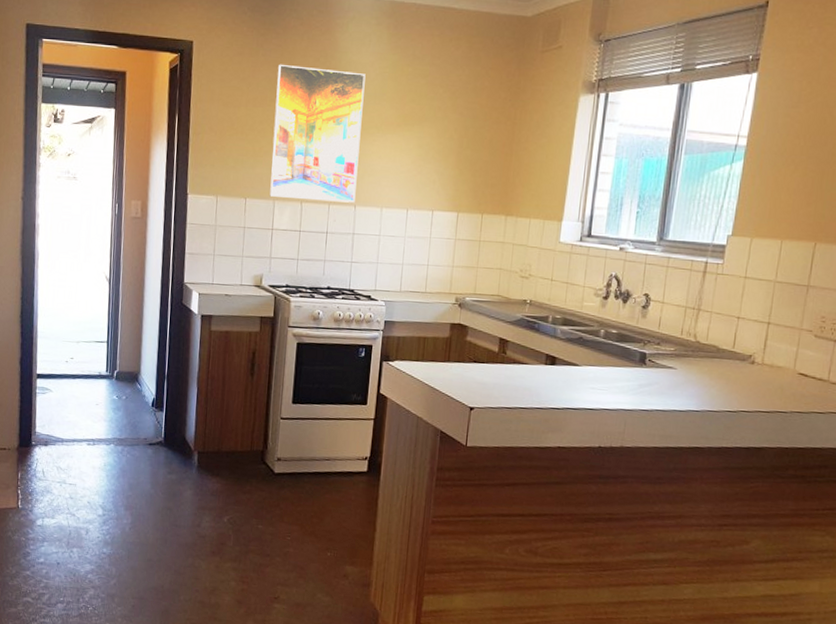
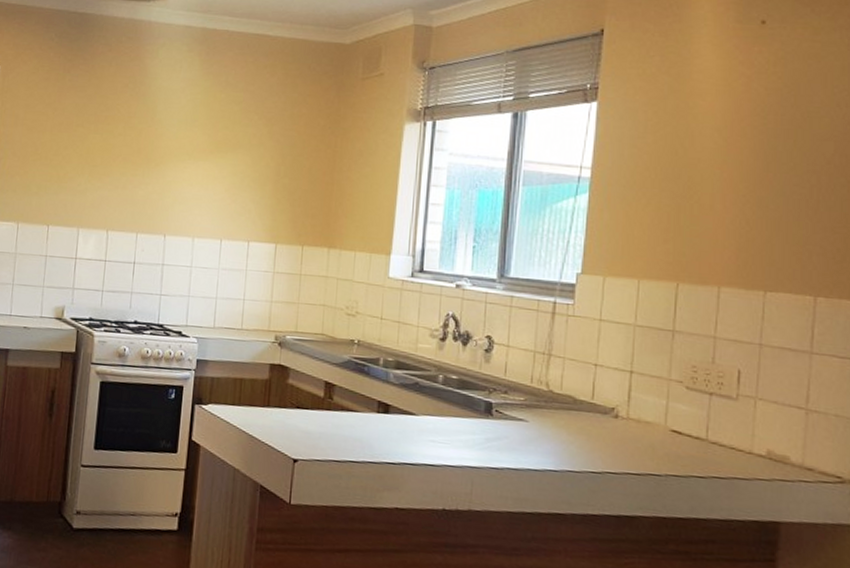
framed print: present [270,64,366,203] -> none [74,89,176,232]

